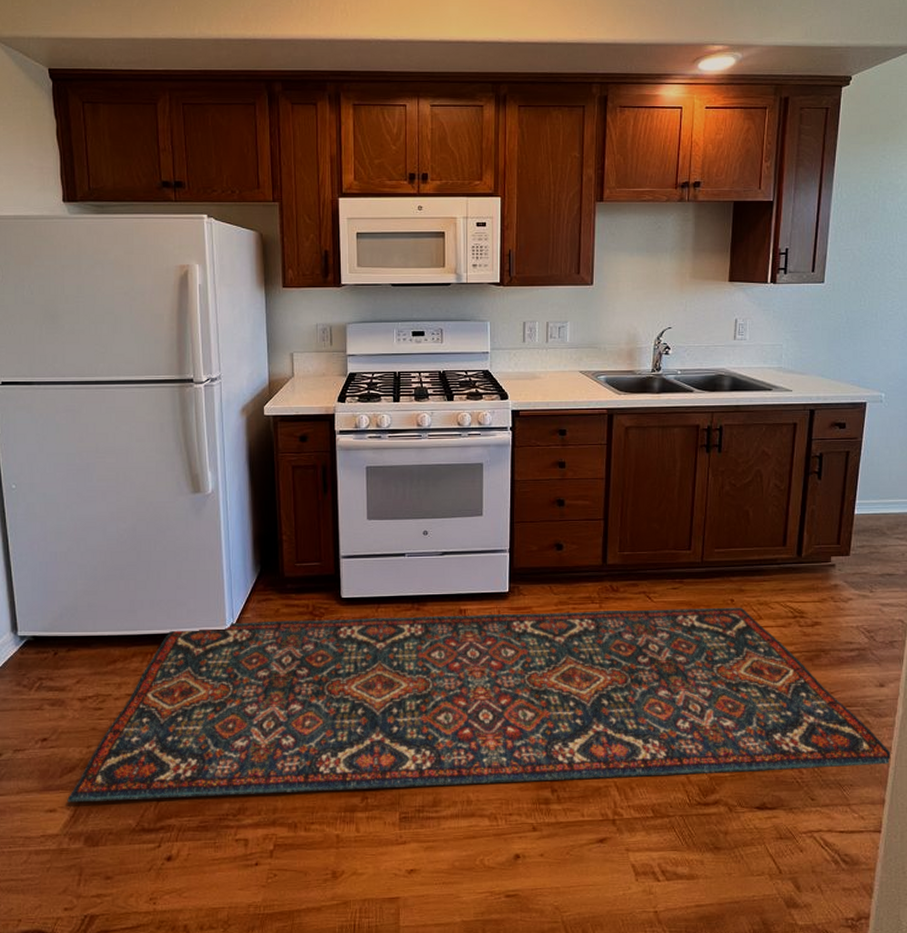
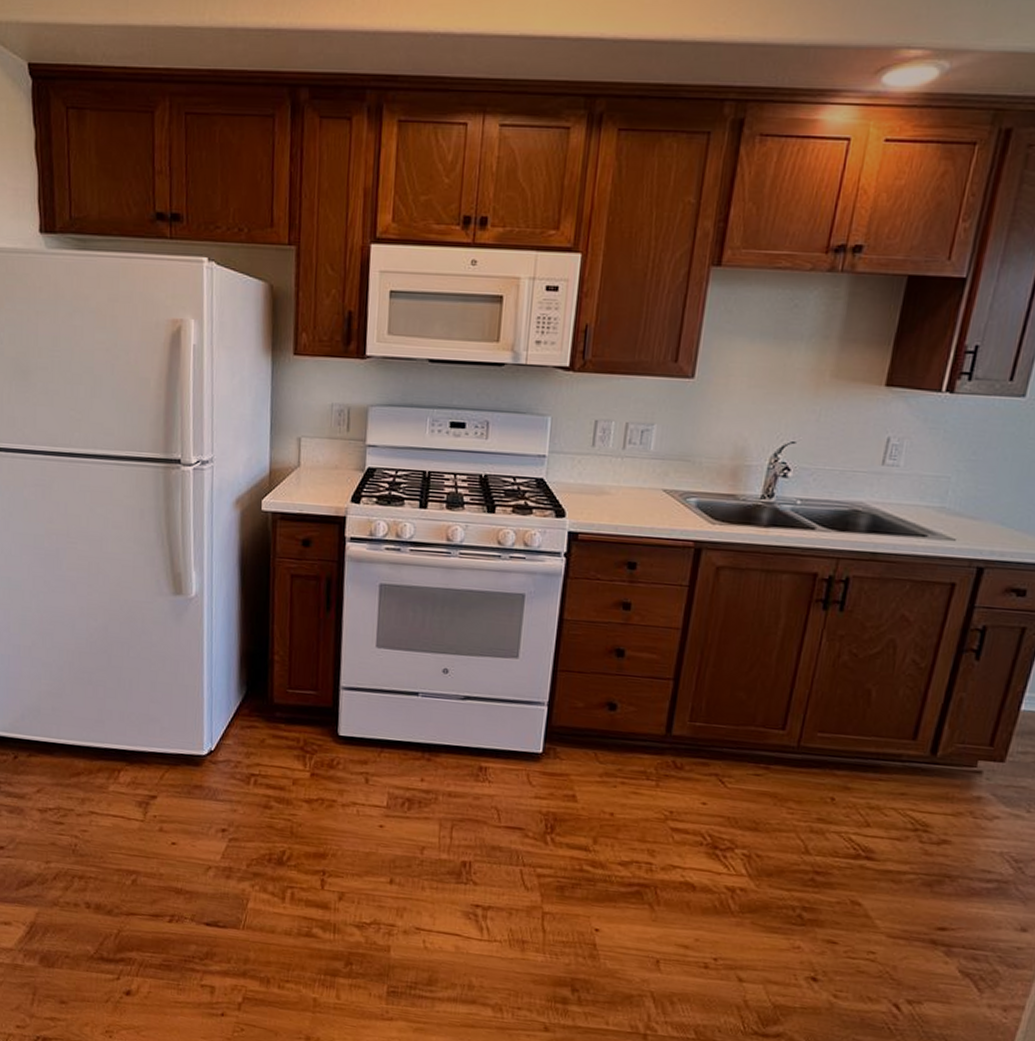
rug: present [67,607,892,803] -> none [23,746,1025,1027]

